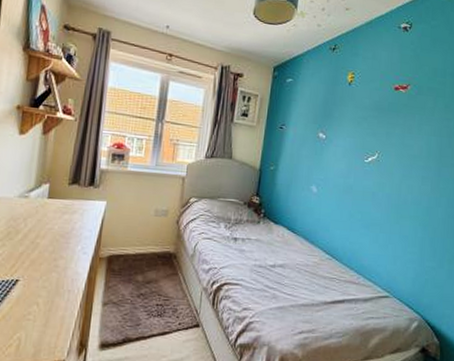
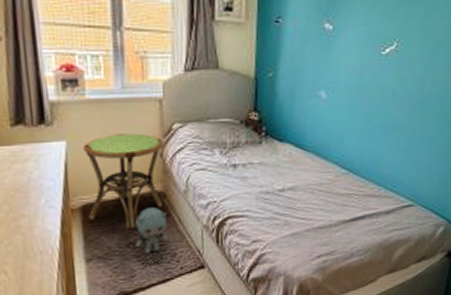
side table: none [112,200,181,281] -> present [83,133,164,229]
plush toy: none [145,265,174,306] -> present [135,207,169,254]

